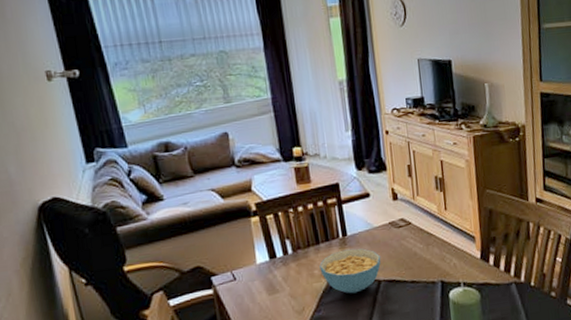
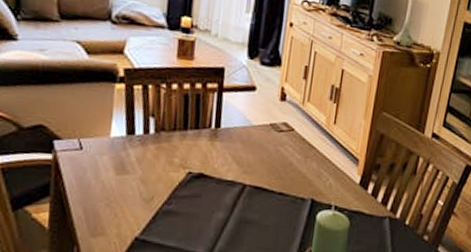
cereal bowl: present [319,248,381,294] -> none [181,142,253,193]

